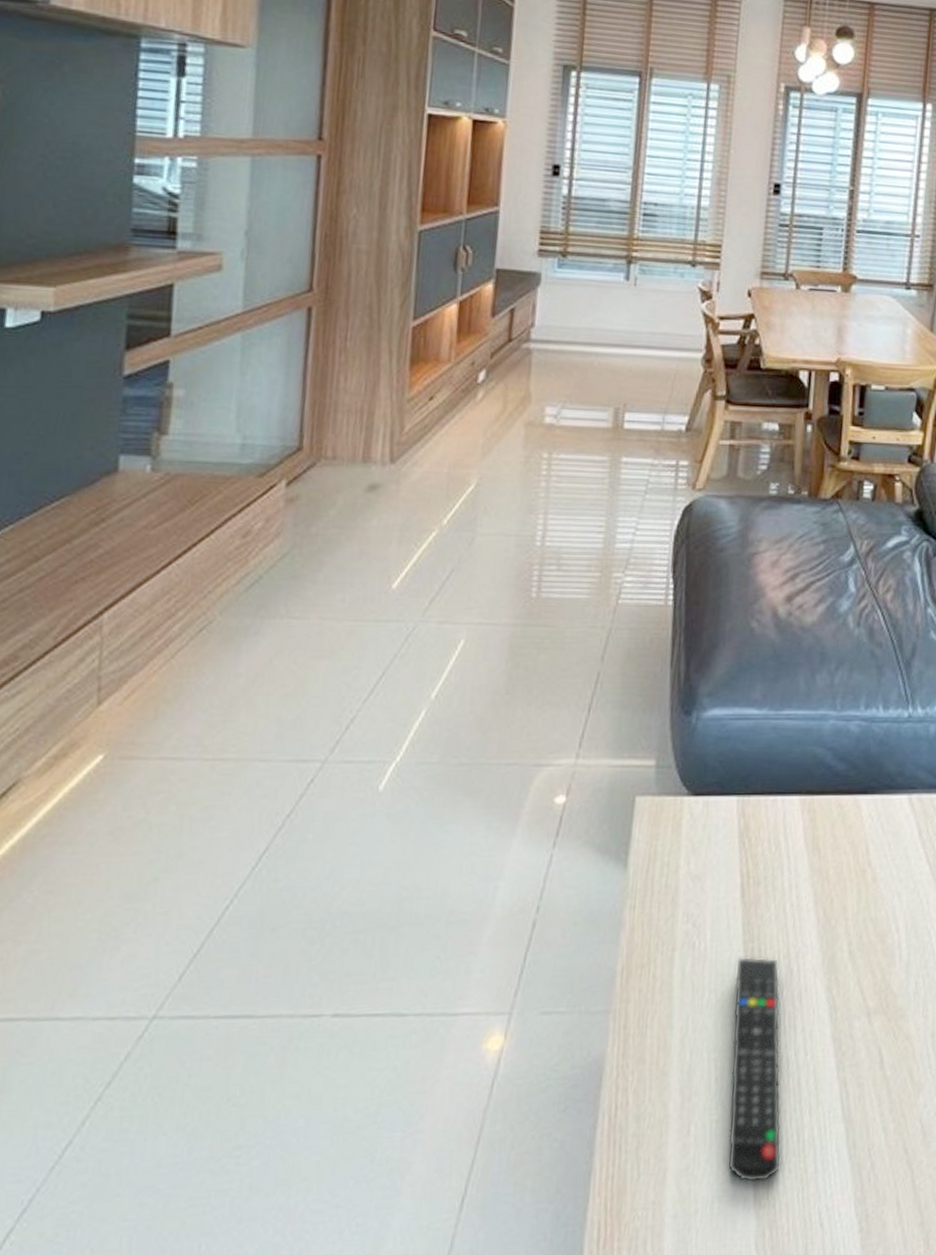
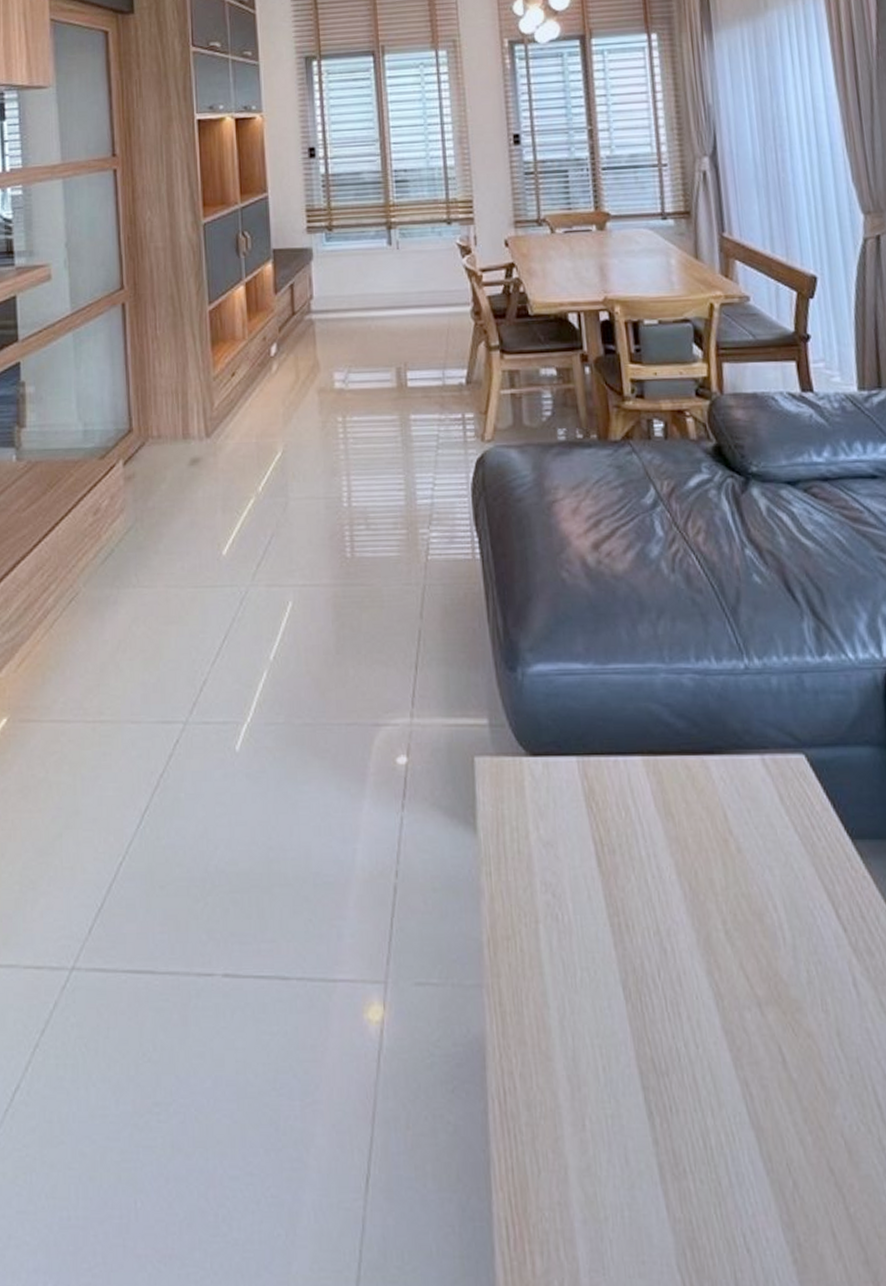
remote control: present [727,956,782,1183] -> none [603,932,691,1191]

